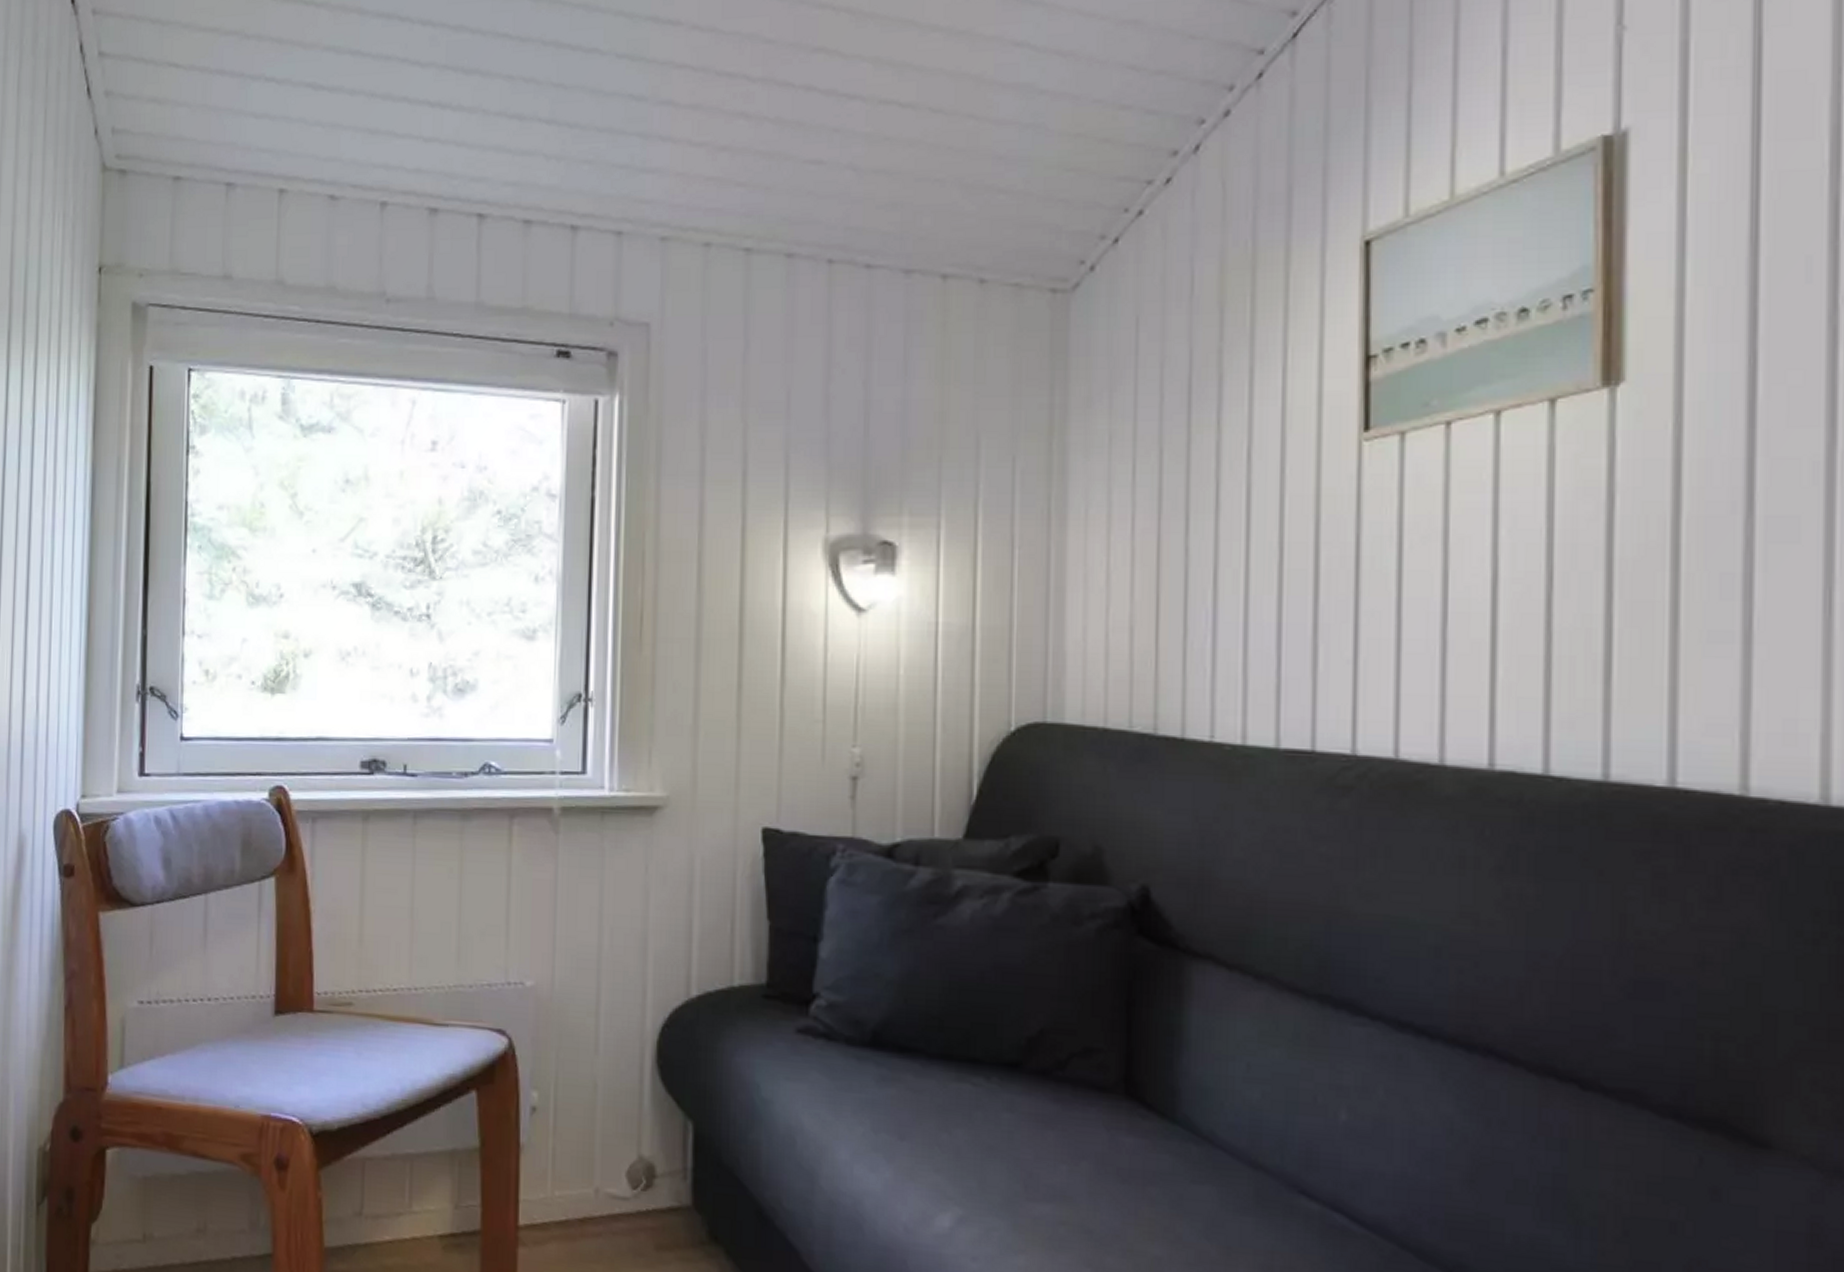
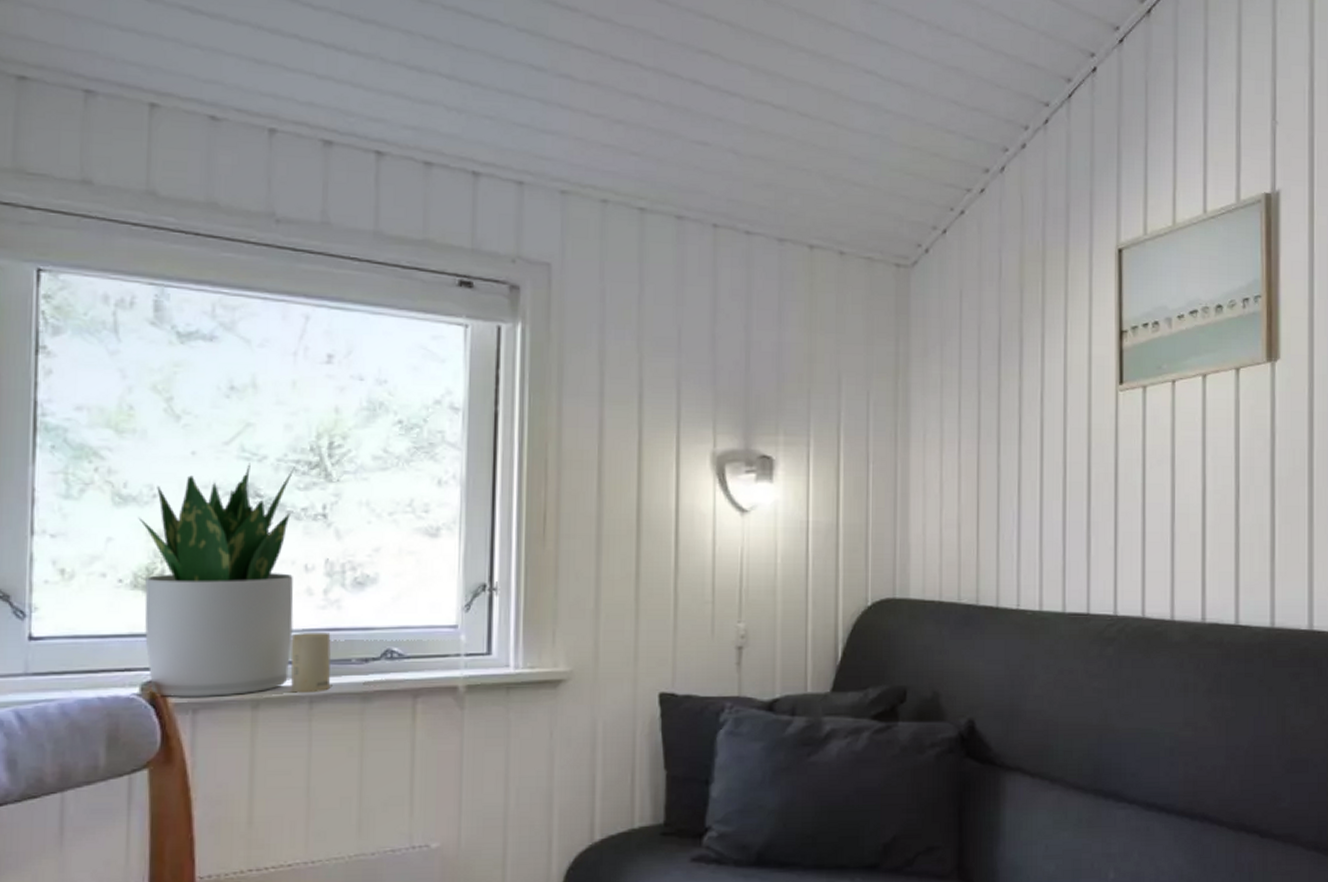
planter: none [268,560,402,806] -> present [138,463,295,697]
candle: none [397,741,434,808] -> present [290,631,331,694]

